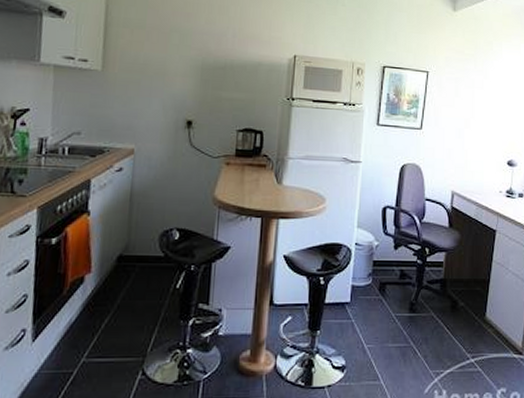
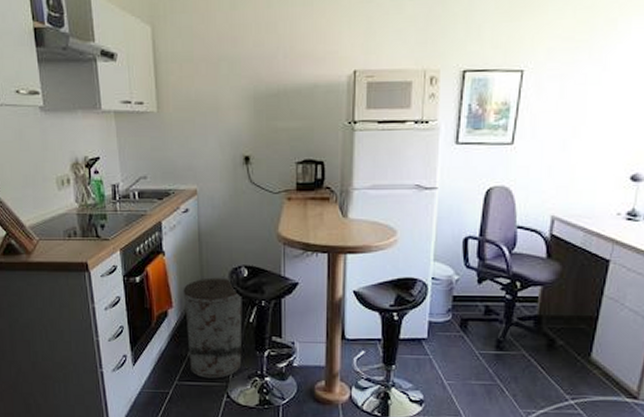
trash can: none [103,240,171,353] -> present [183,277,242,379]

